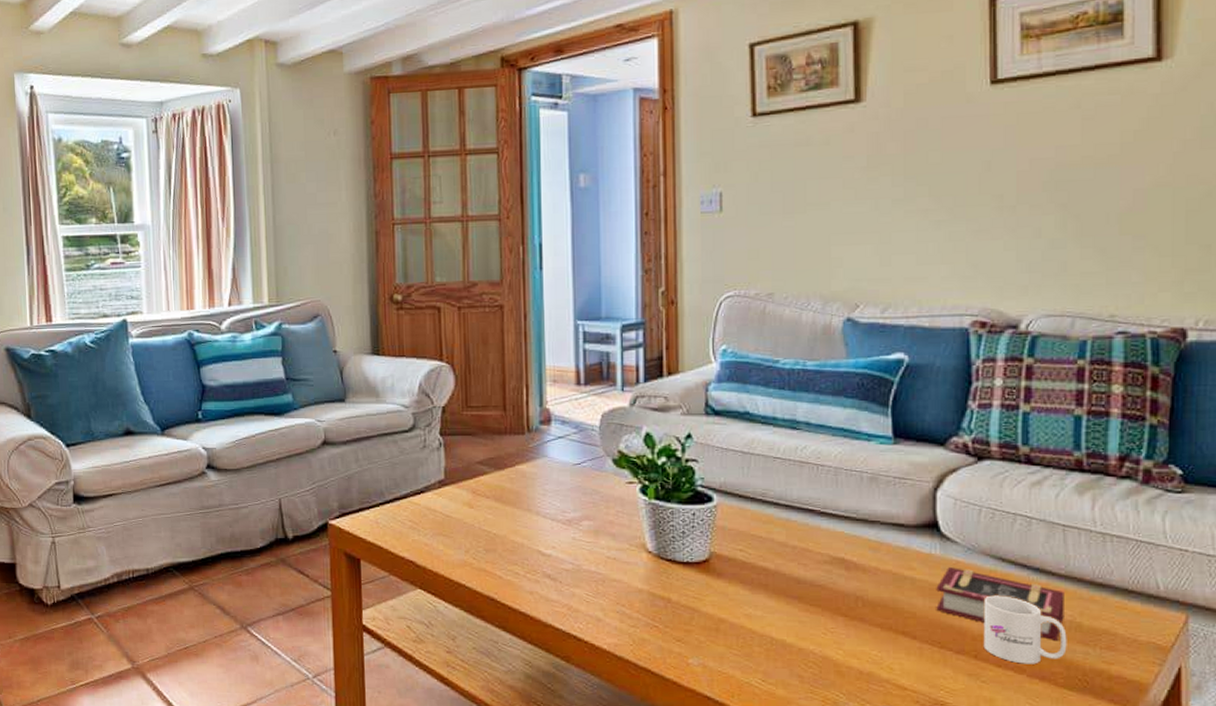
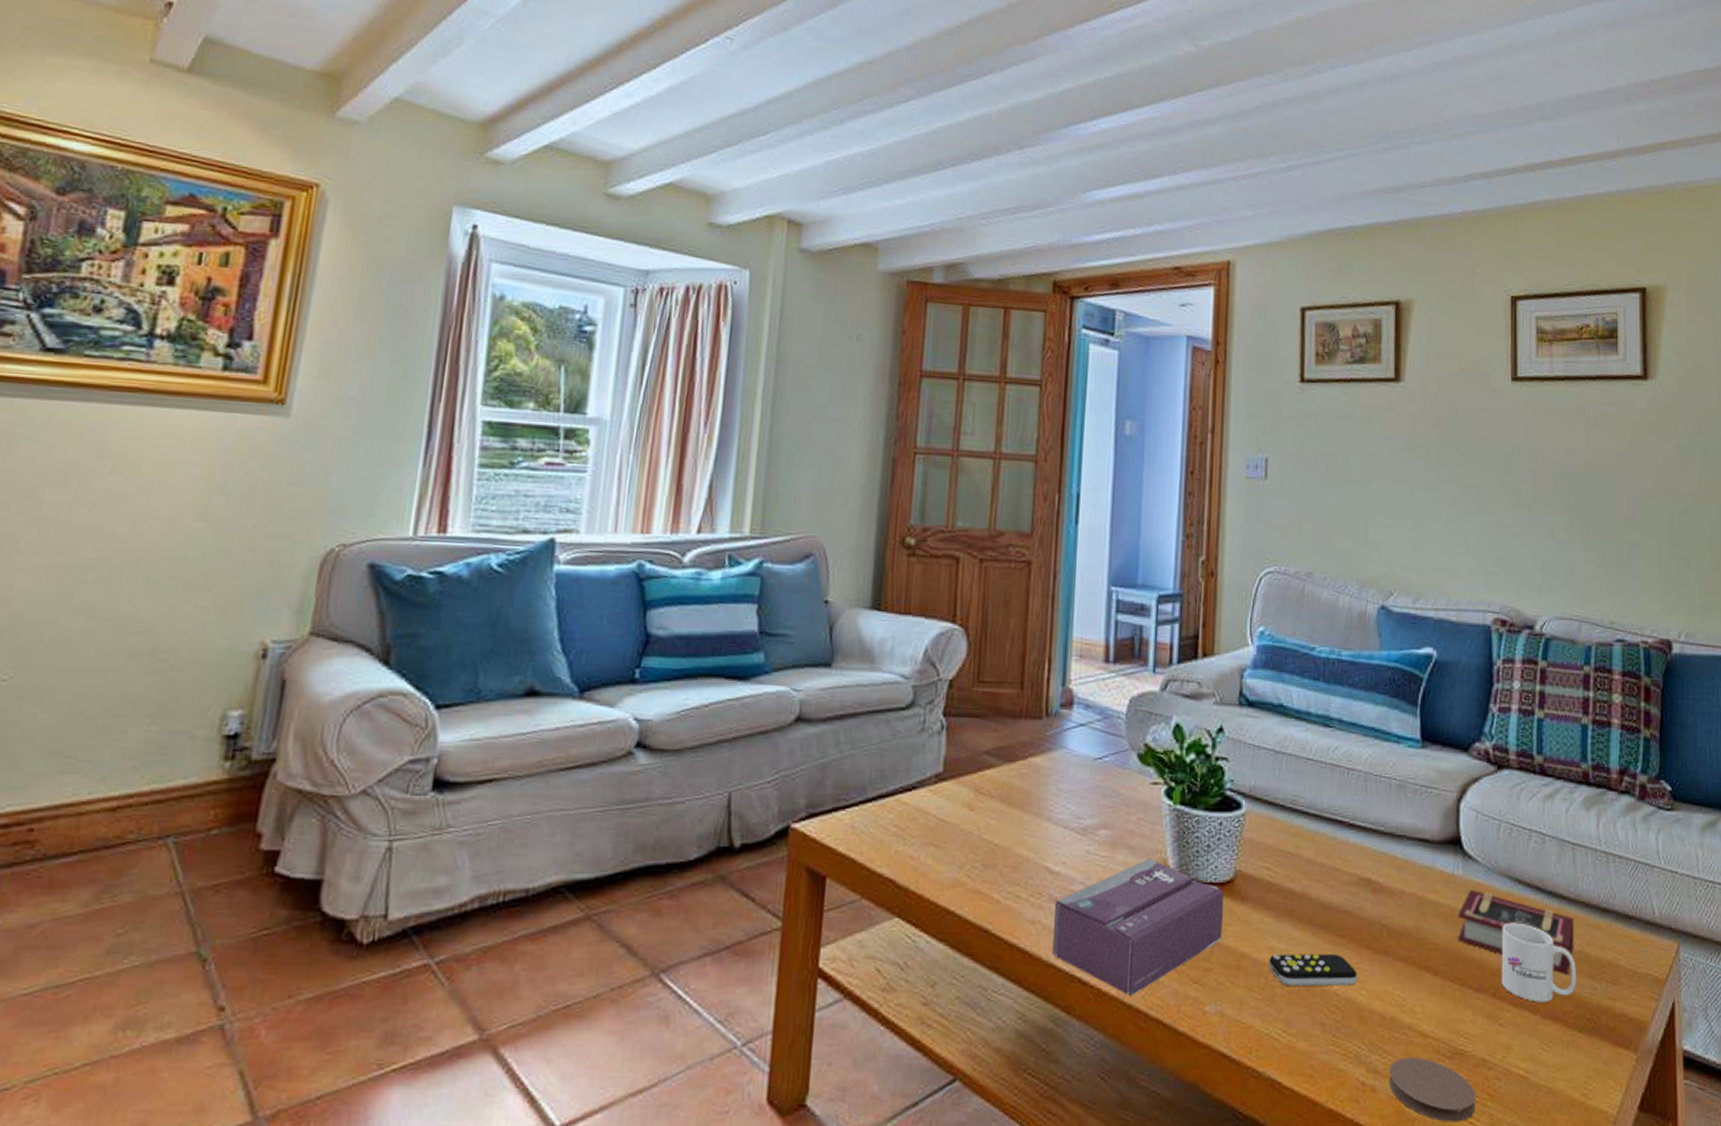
tissue box: none [549,543,700,650] -> present [1052,858,1224,997]
remote control: none [746,619,833,646] -> present [1269,954,1357,986]

